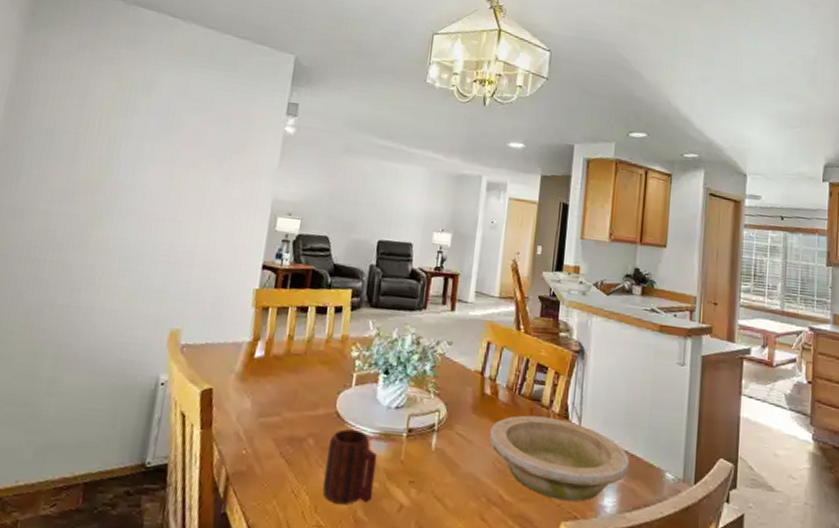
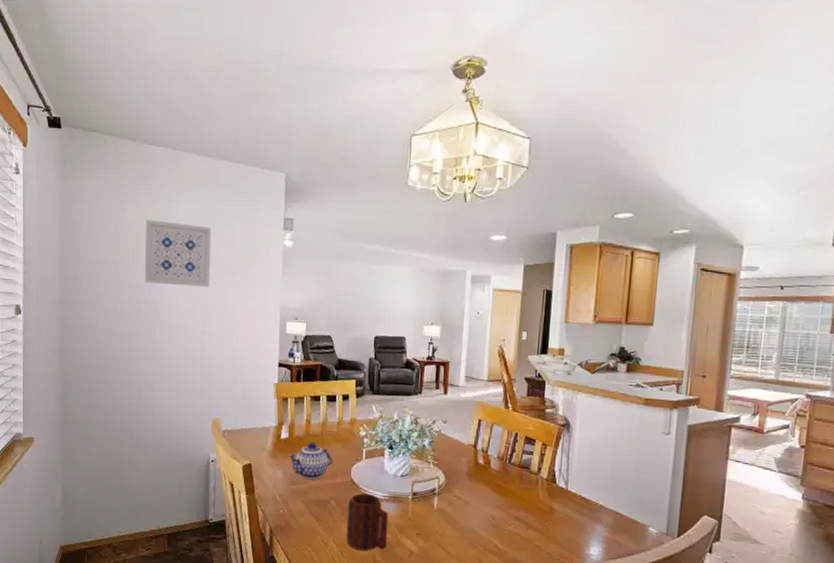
wall art: none [109,88,202,170] -> present [144,220,212,287]
teapot: none [260,362,317,410] -> present [288,441,334,479]
bowl: present [489,415,629,502] -> none [484,480,614,551]

